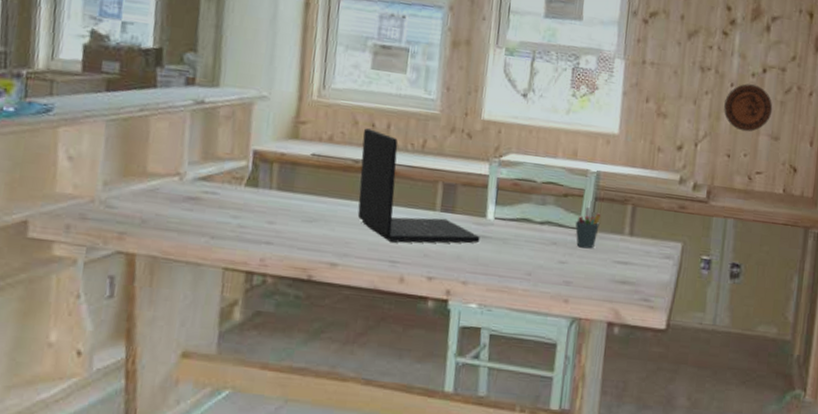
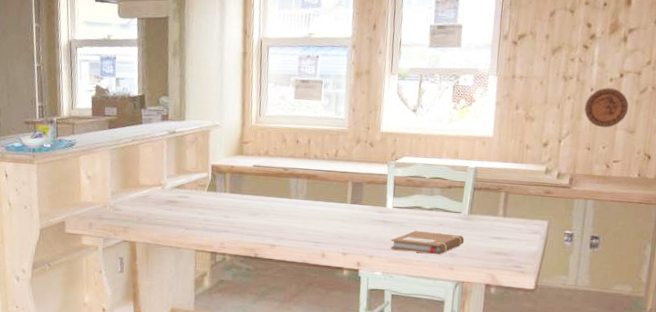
laptop: present [357,128,480,244] -> none [288,144,382,228]
notebook: none [489,250,583,283] -> present [390,231,465,255]
pen holder: present [575,207,601,249] -> none [457,196,479,228]

